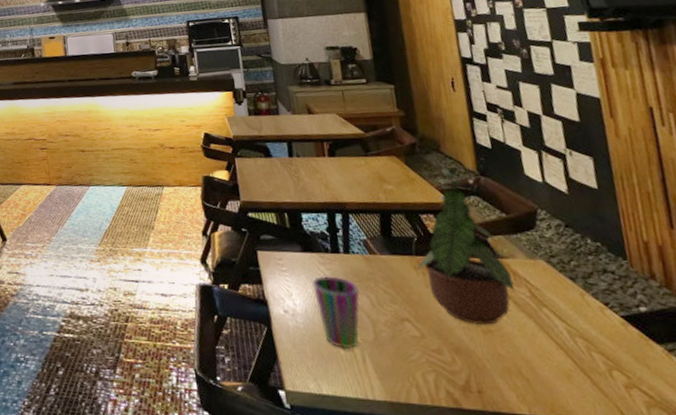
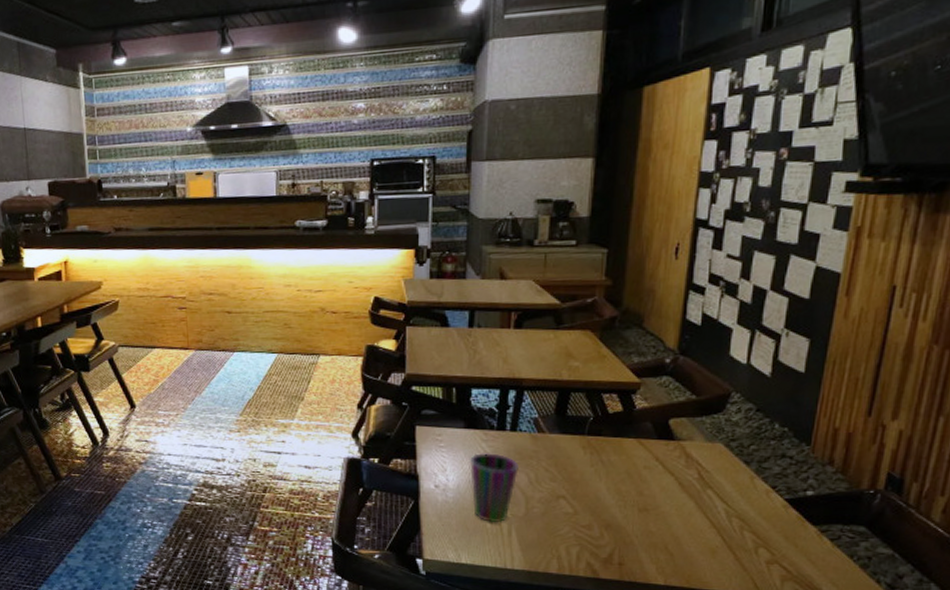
potted plant: present [414,168,516,326] -> none [582,345,685,504]

